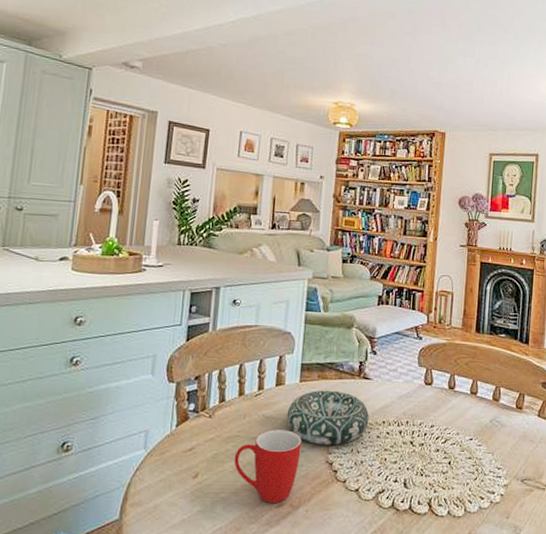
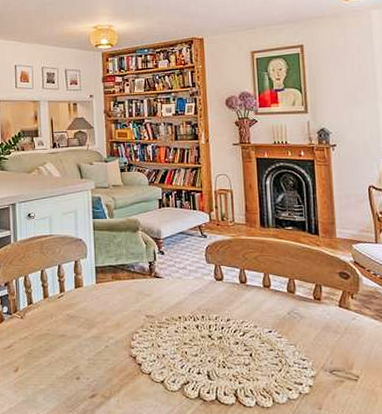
mug: present [234,430,302,503] -> none [47,327,106,394]
decorative bowl: present [286,390,369,446] -> none [88,290,165,341]

